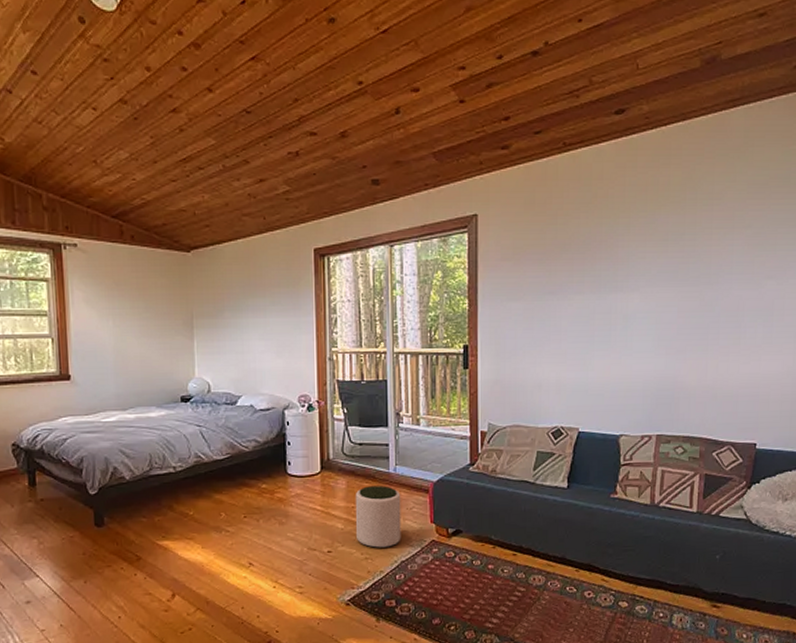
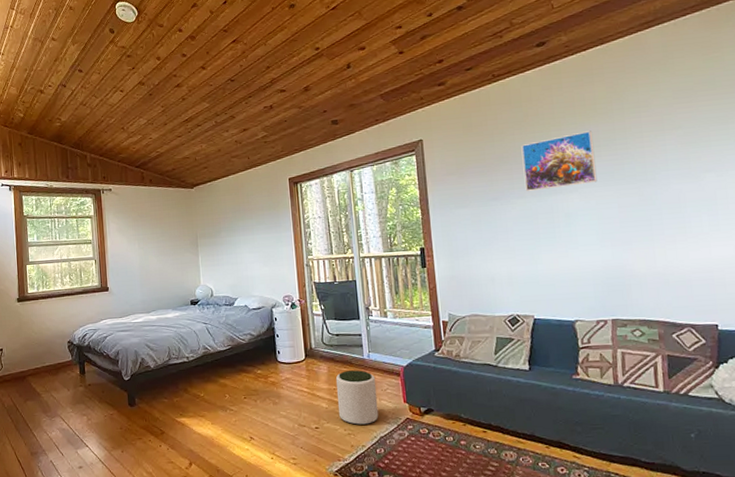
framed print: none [585,221,662,286] -> present [521,131,598,191]

